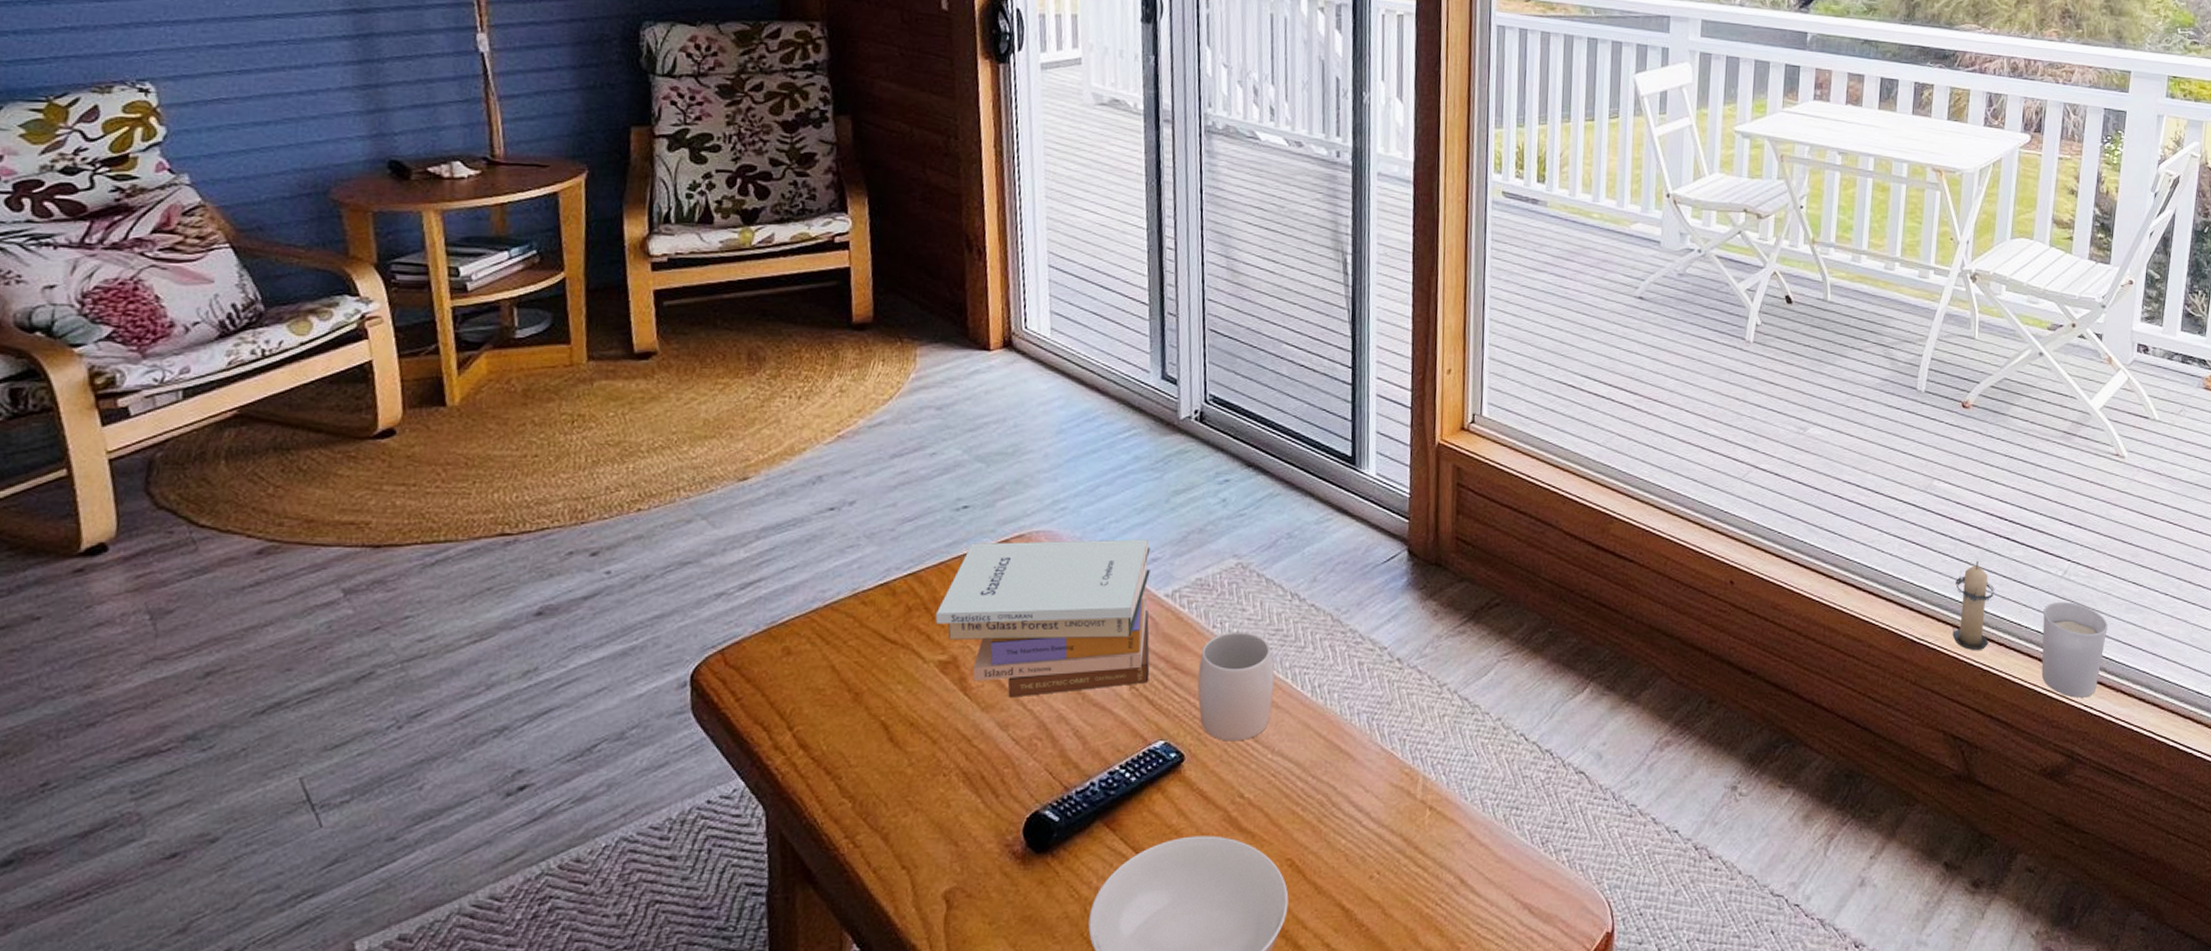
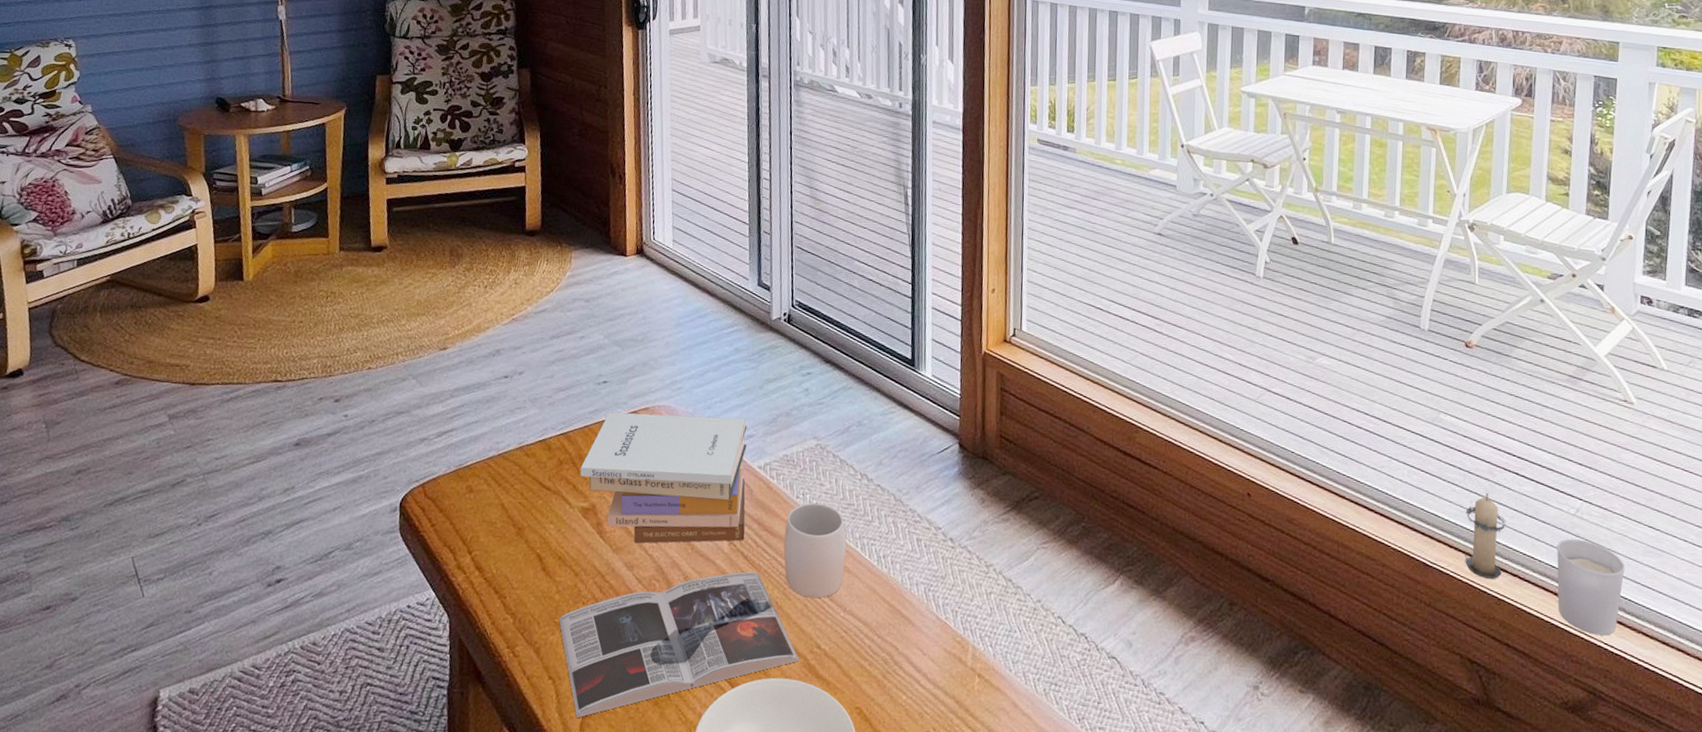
magazine: none [912,719,1219,911] -> present [559,572,800,719]

